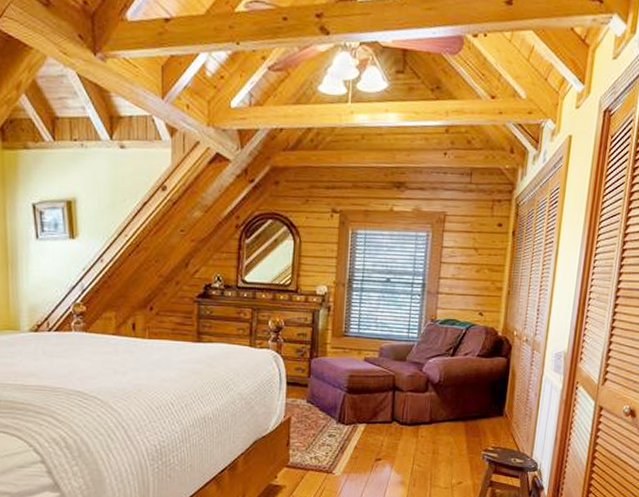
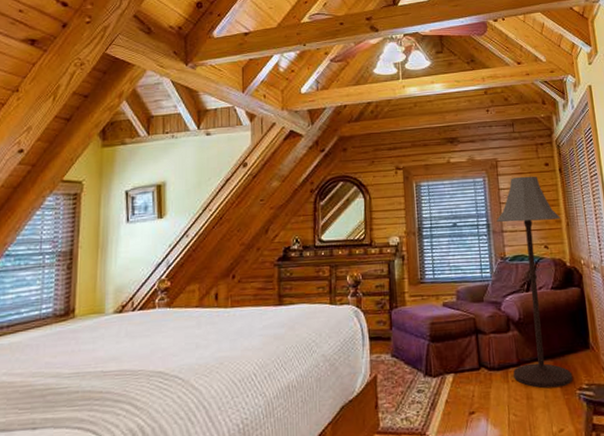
floor lamp: none [424,235,503,447] -> present [496,176,573,389]

